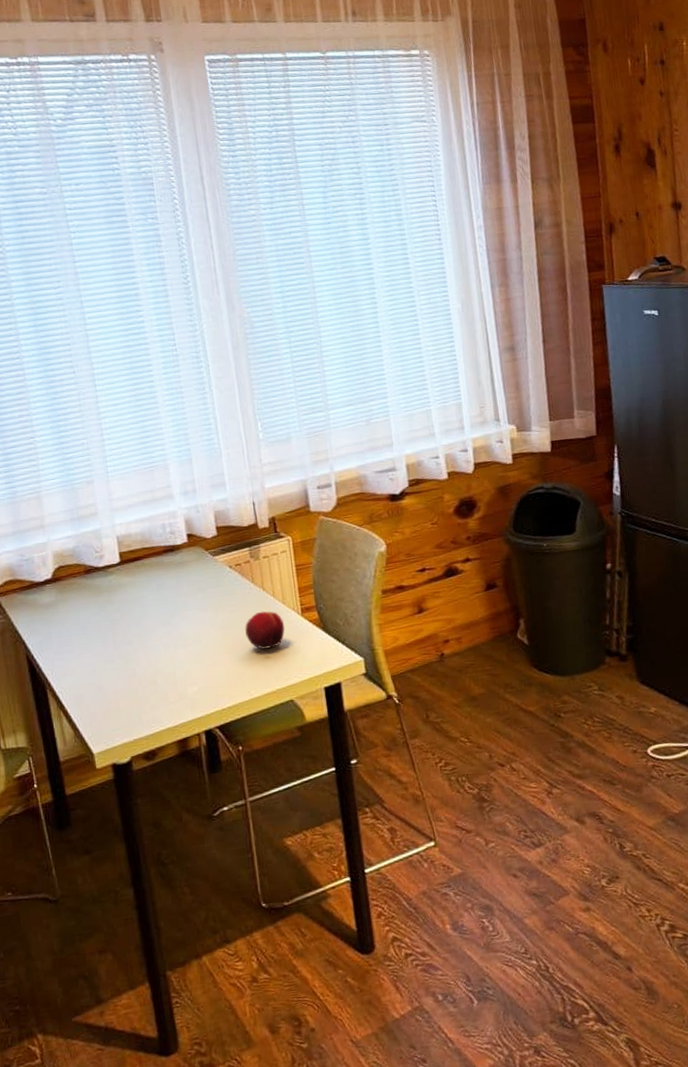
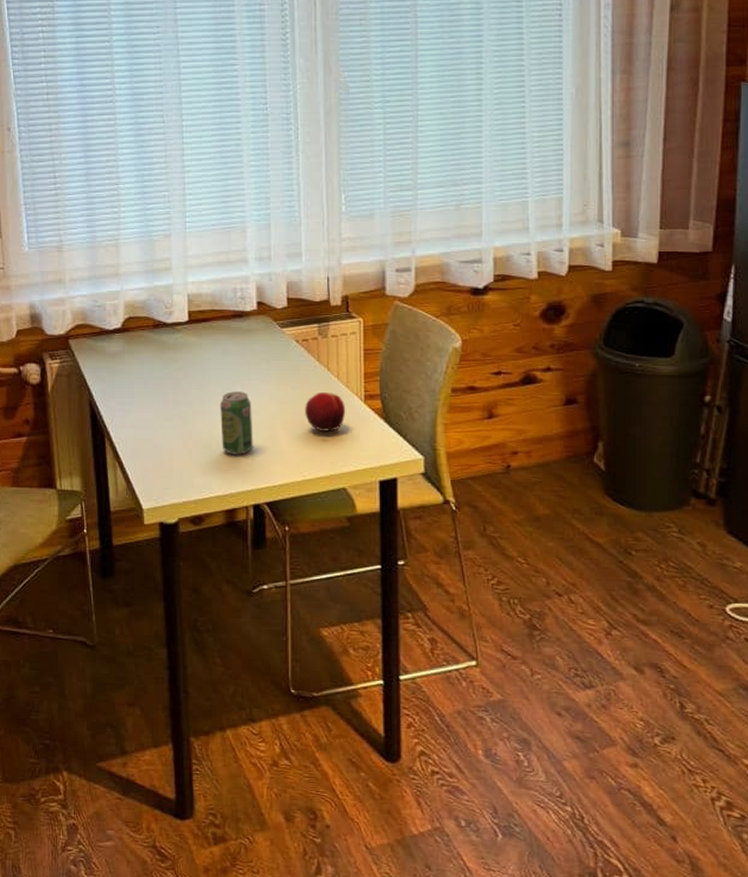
beverage can: none [161,623,199,686] -> present [220,391,253,455]

